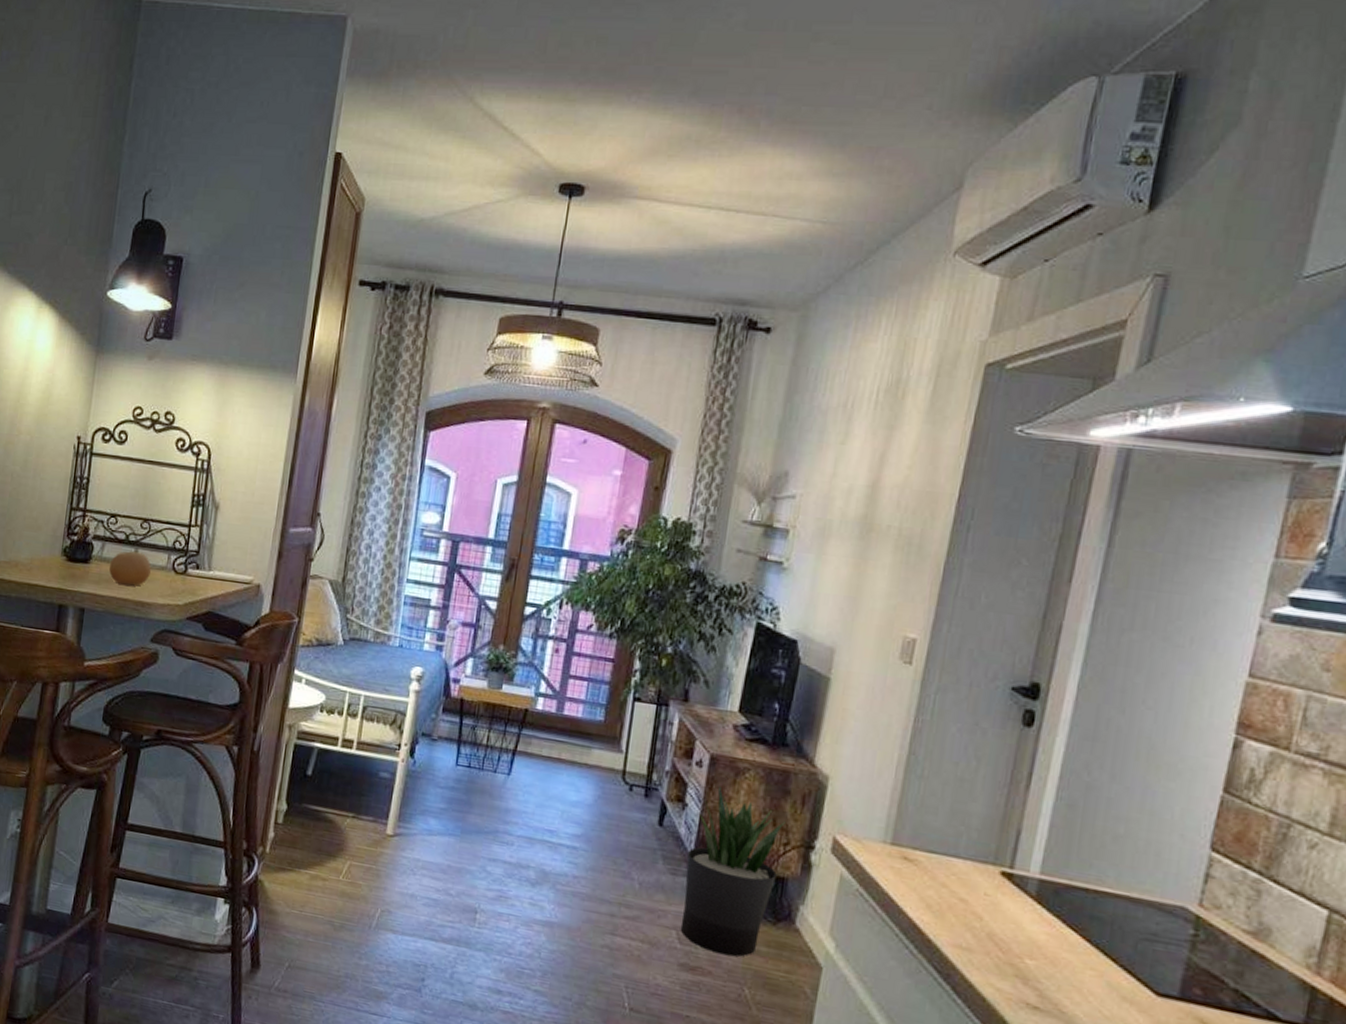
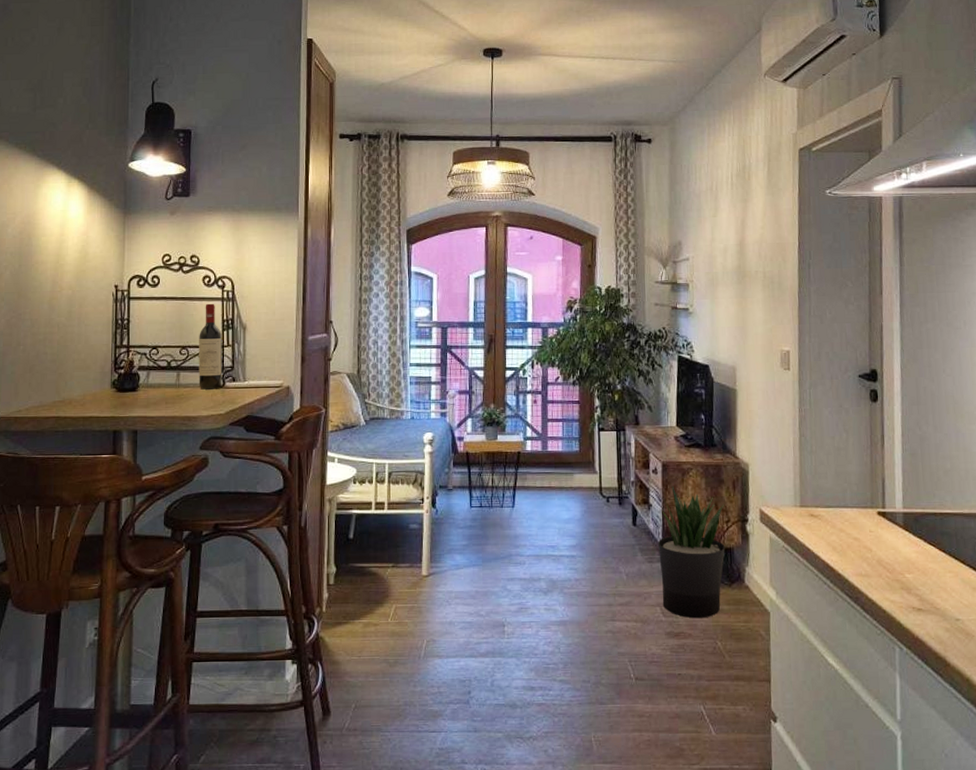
fruit: present [108,551,151,586] -> none [155,375,193,405]
wine bottle: none [157,472,191,575] -> present [199,303,223,390]

